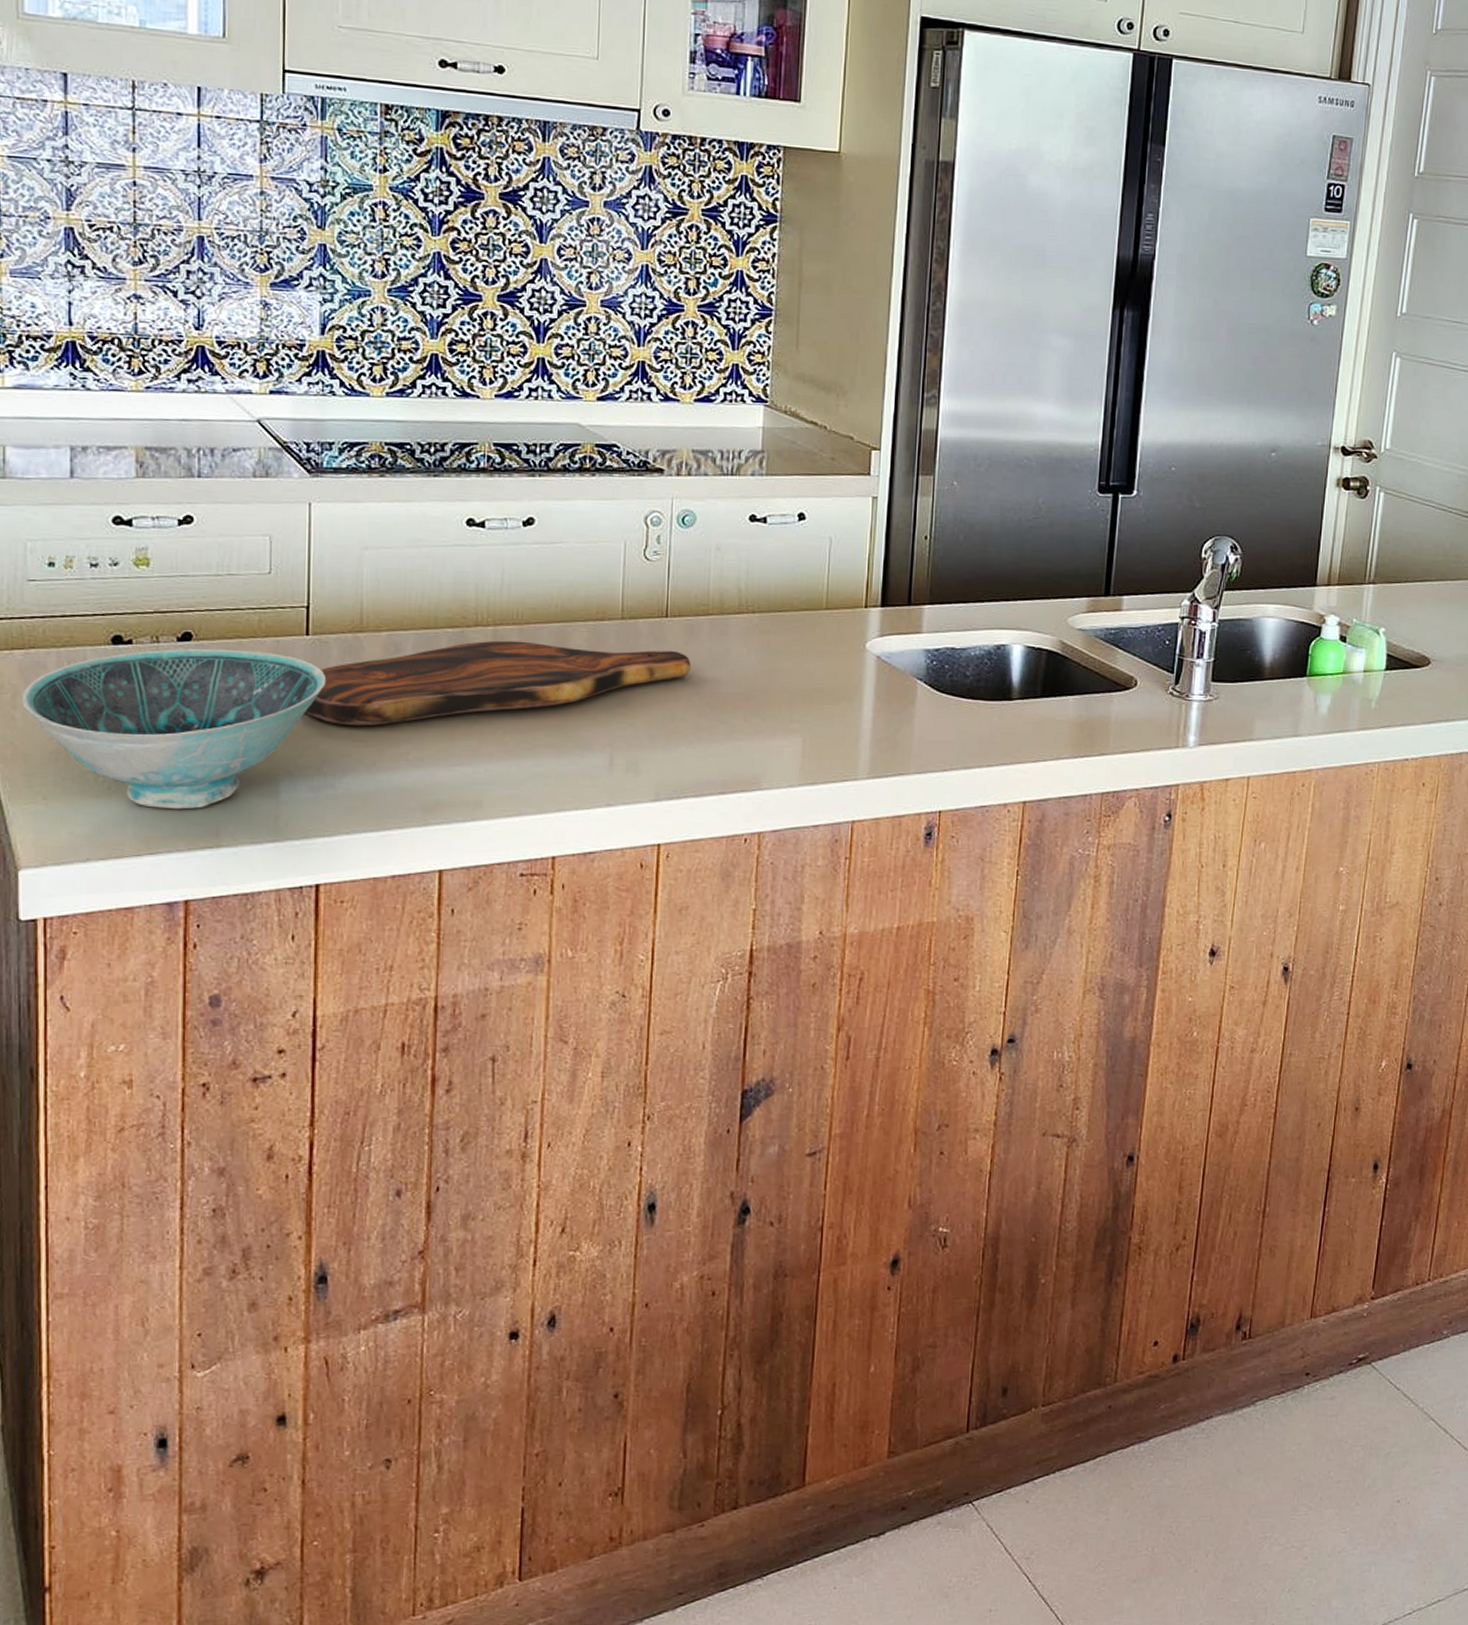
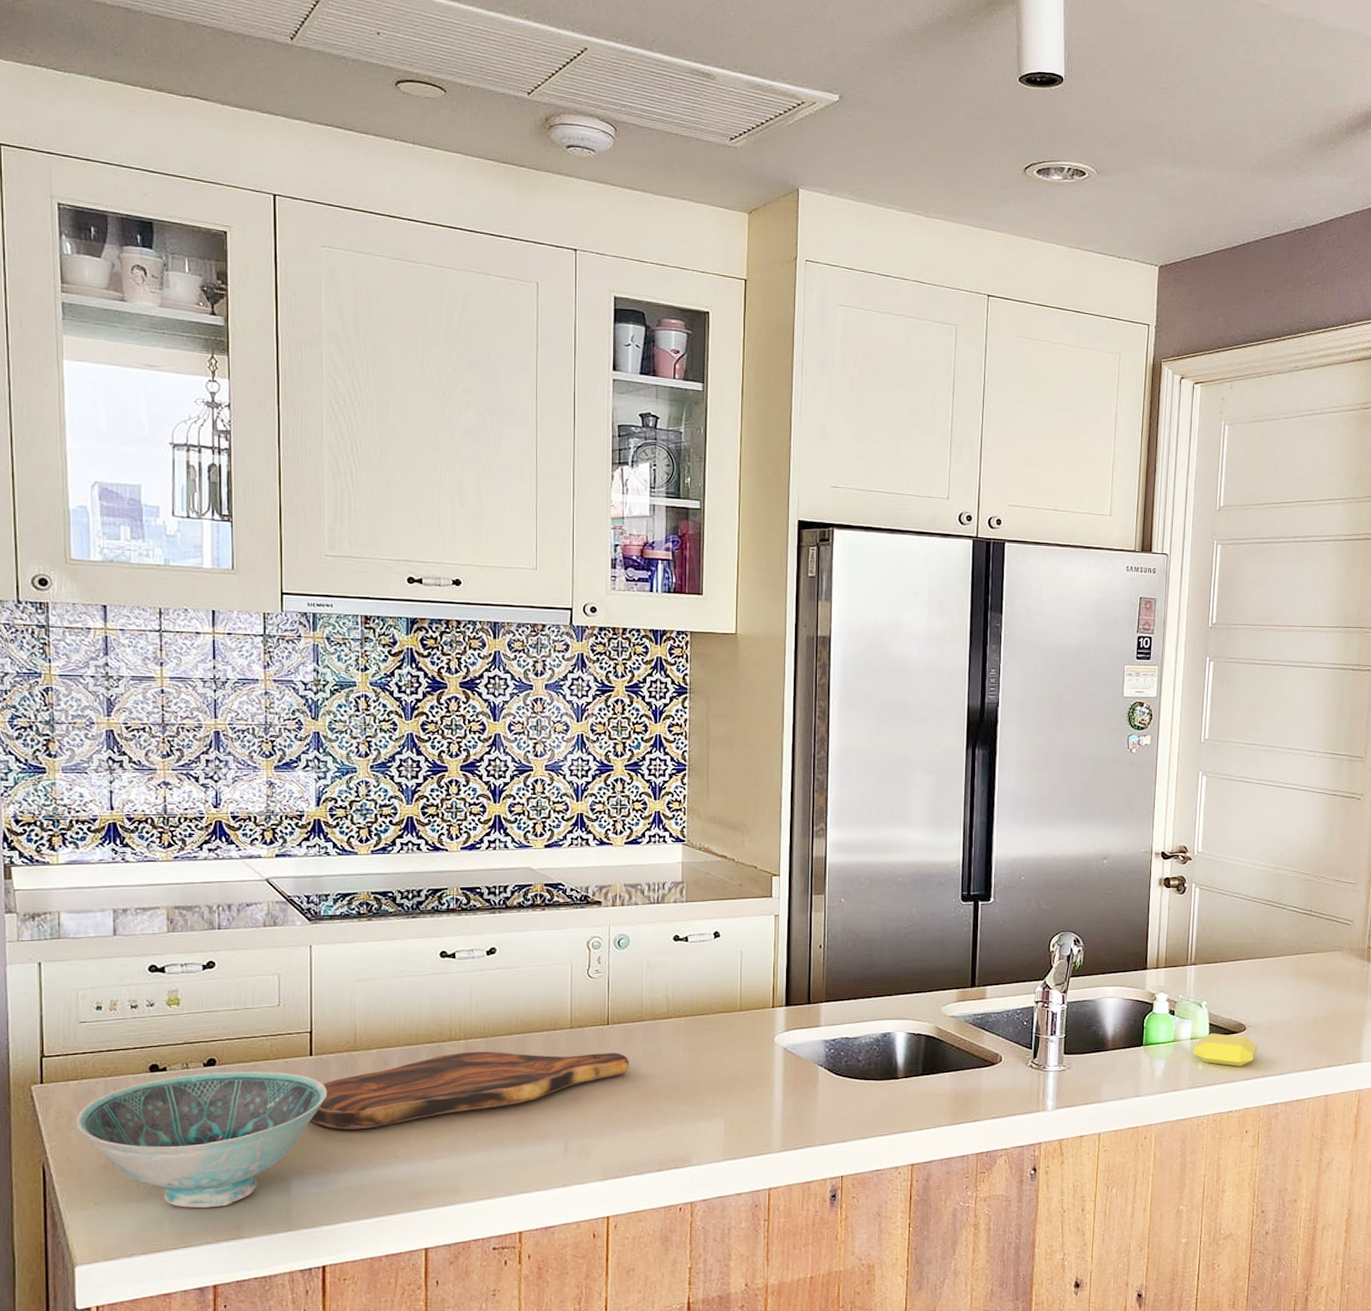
soap bar: none [1366,666,1443,707] -> present [1193,1033,1257,1067]

